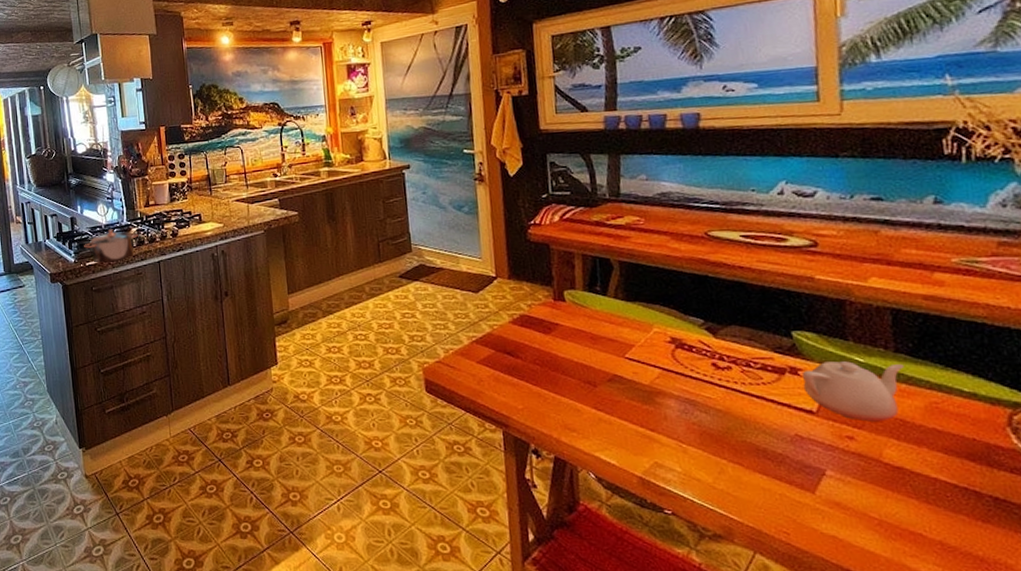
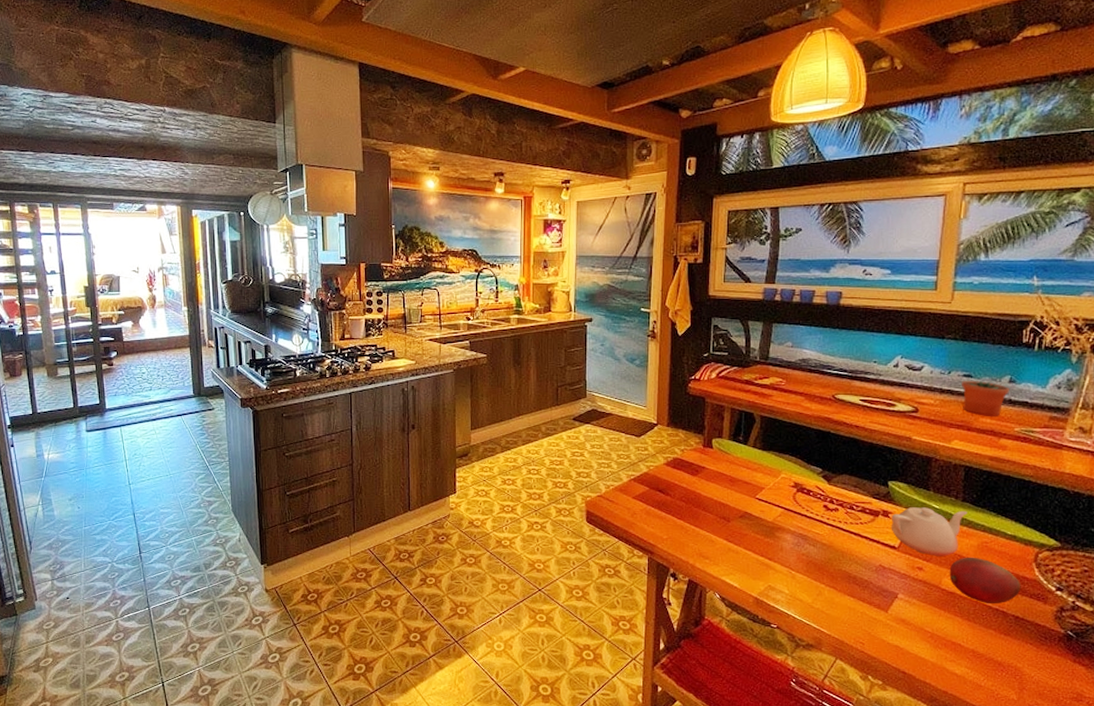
cooking pot: present [84,229,139,263] -> none [277,359,333,391]
planter: none [870,204,936,248] -> present [962,380,1009,417]
fruit: none [890,421,996,482] -> present [949,557,1021,605]

